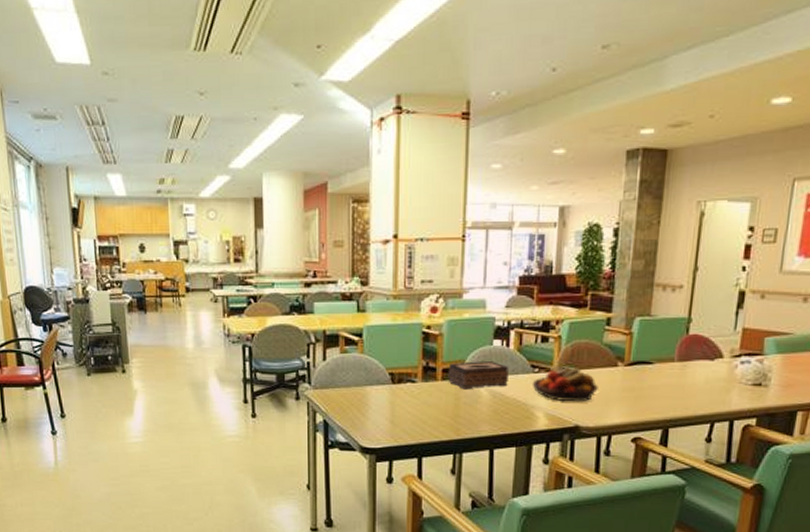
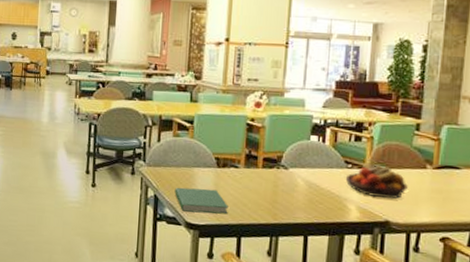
hardcover book: none [346,408,407,435] -> present [175,187,228,215]
tissue box: present [448,361,509,390] -> none [268,153,324,179]

